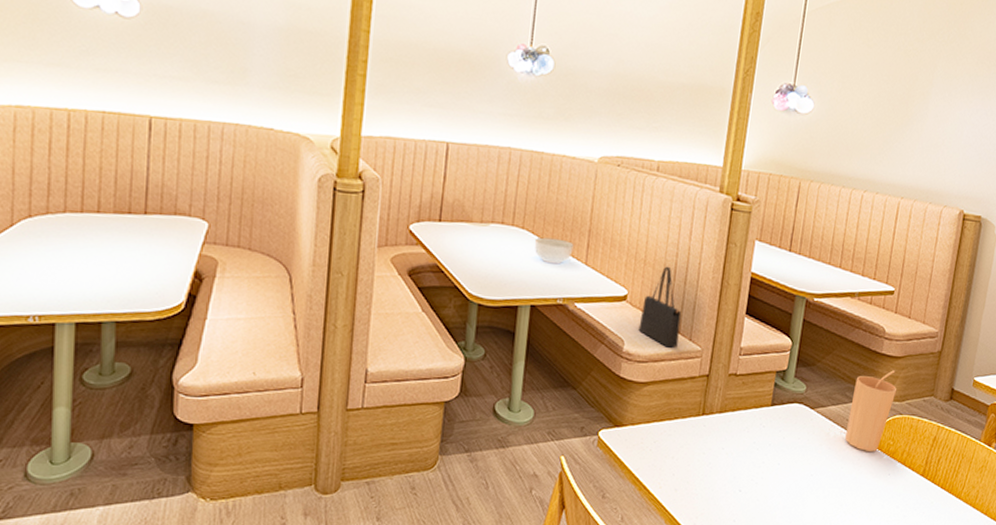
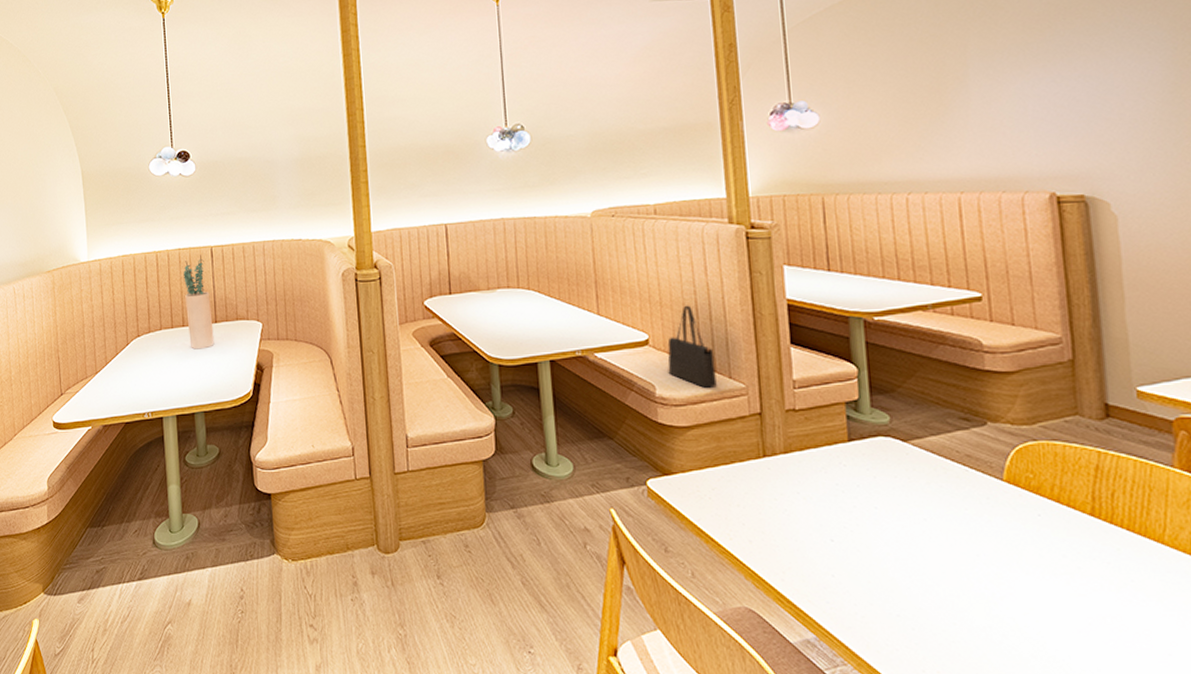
vase: none [104,124,142,245] -> present [183,255,215,350]
bowl: present [534,237,574,265] -> none [542,294,583,319]
cup: present [845,370,897,453] -> none [956,388,1021,489]

